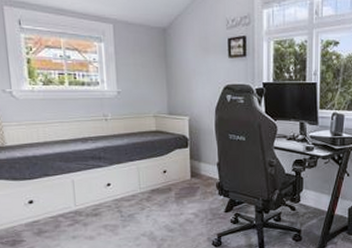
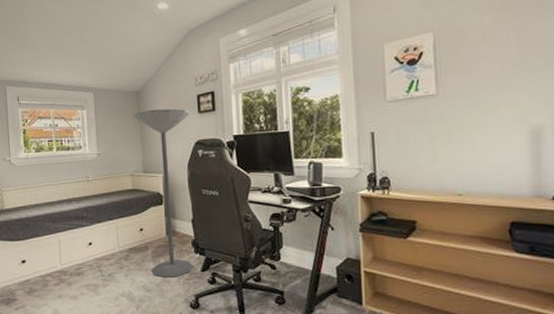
floor lamp: none [159,50,220,218] -> present [133,108,194,278]

